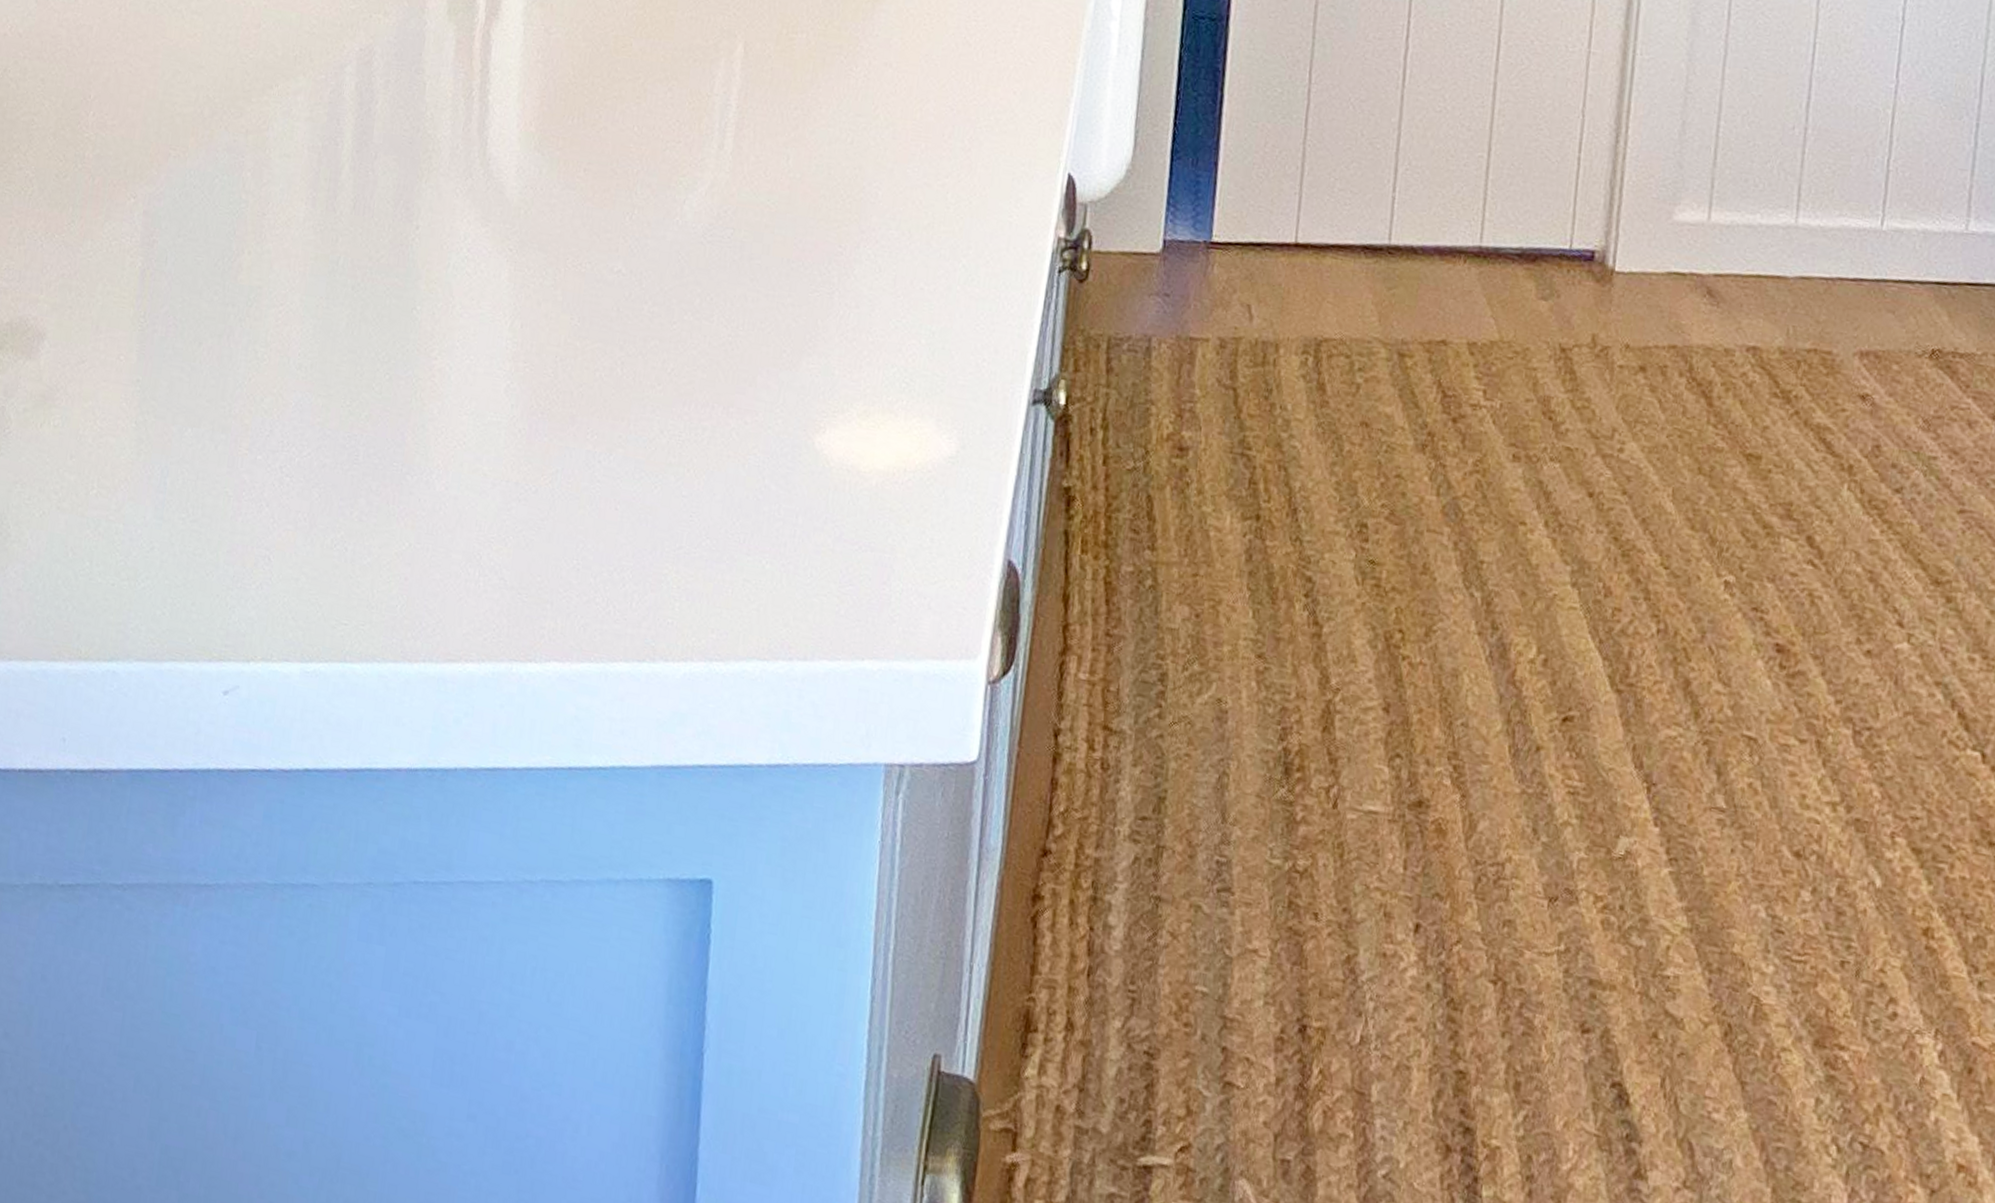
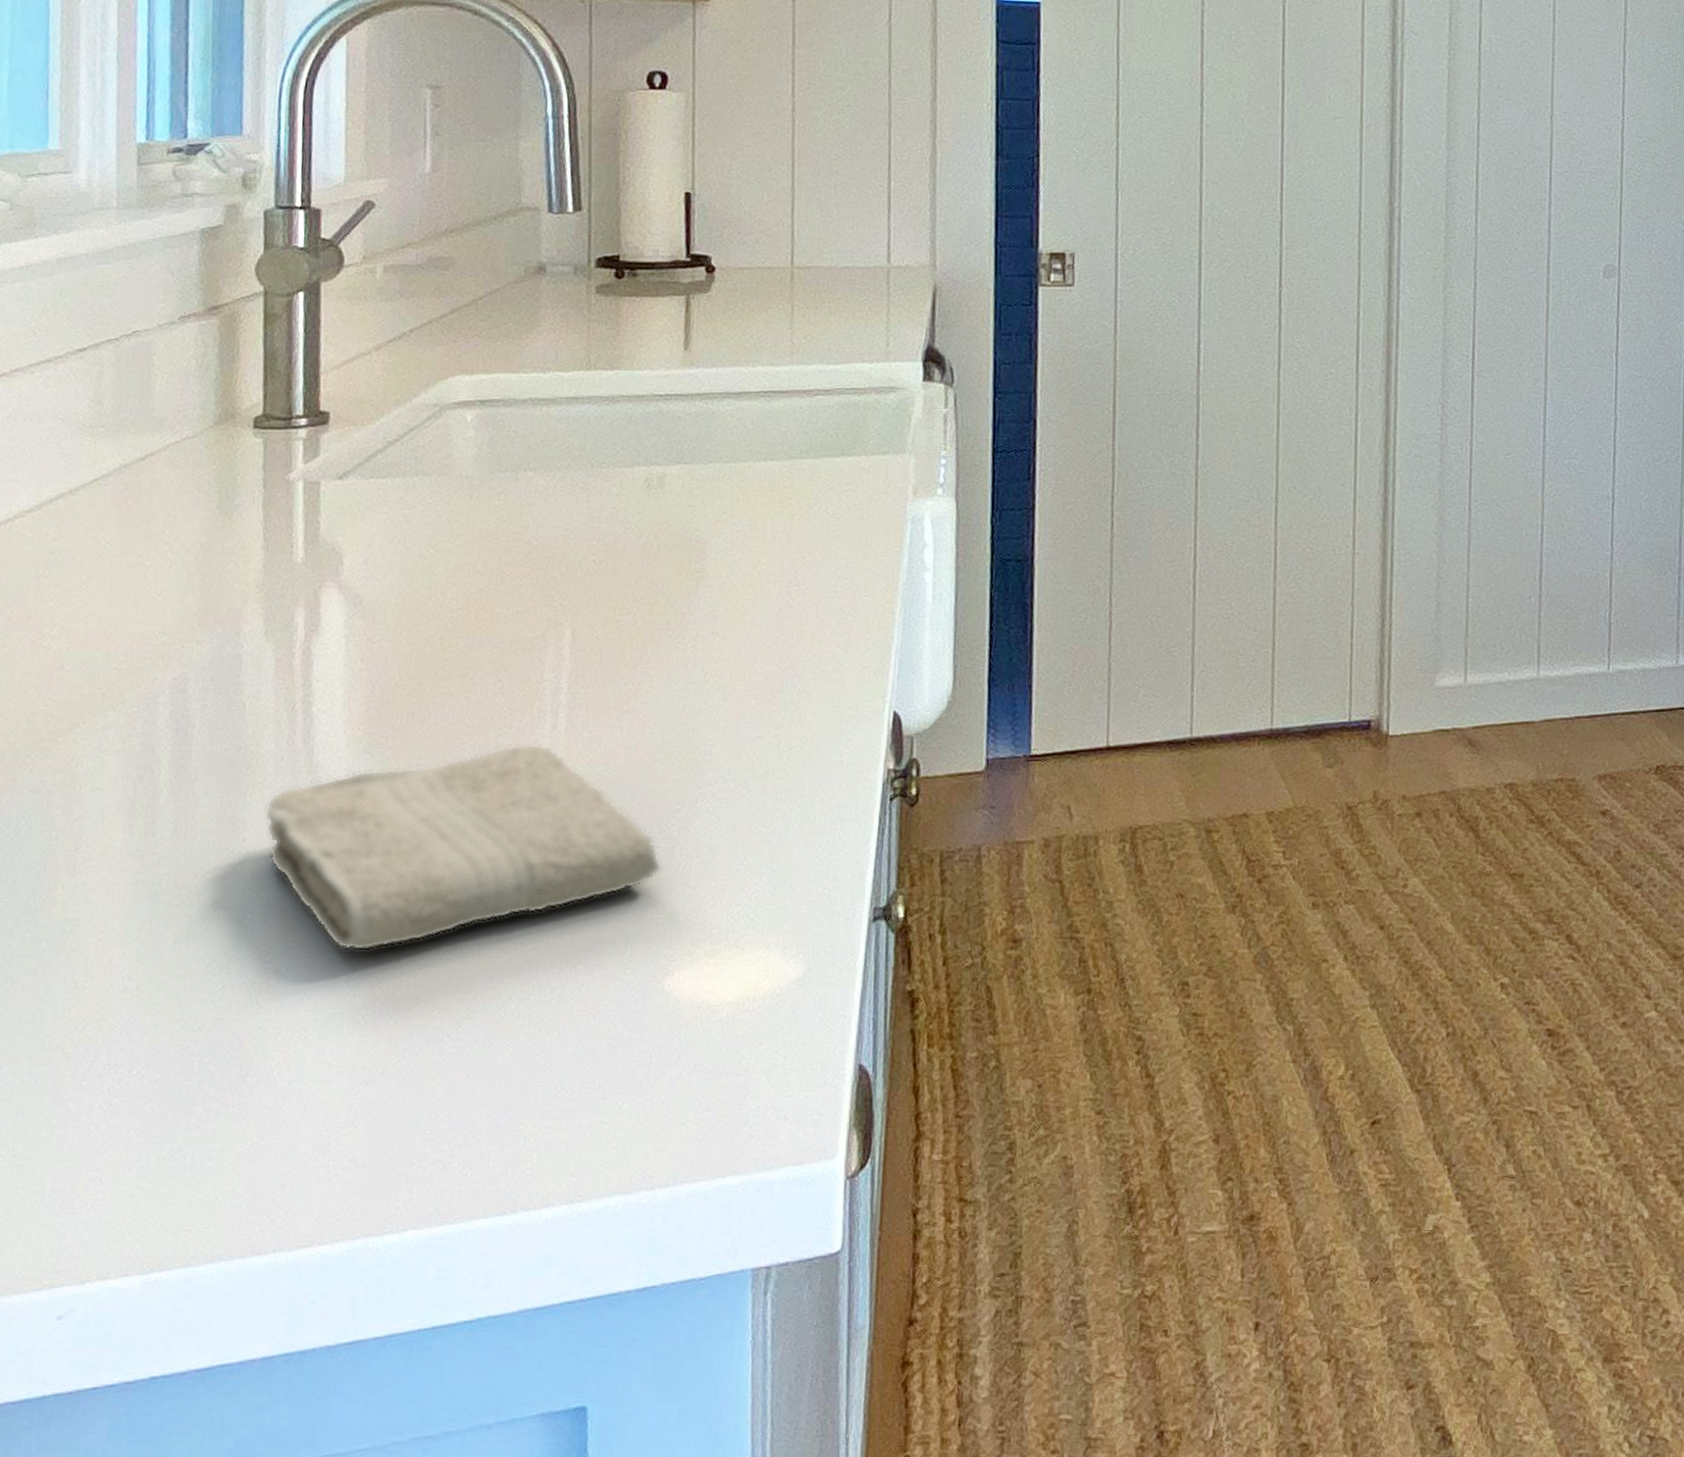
washcloth: none [437,160,820,361] -> present [264,744,662,951]

